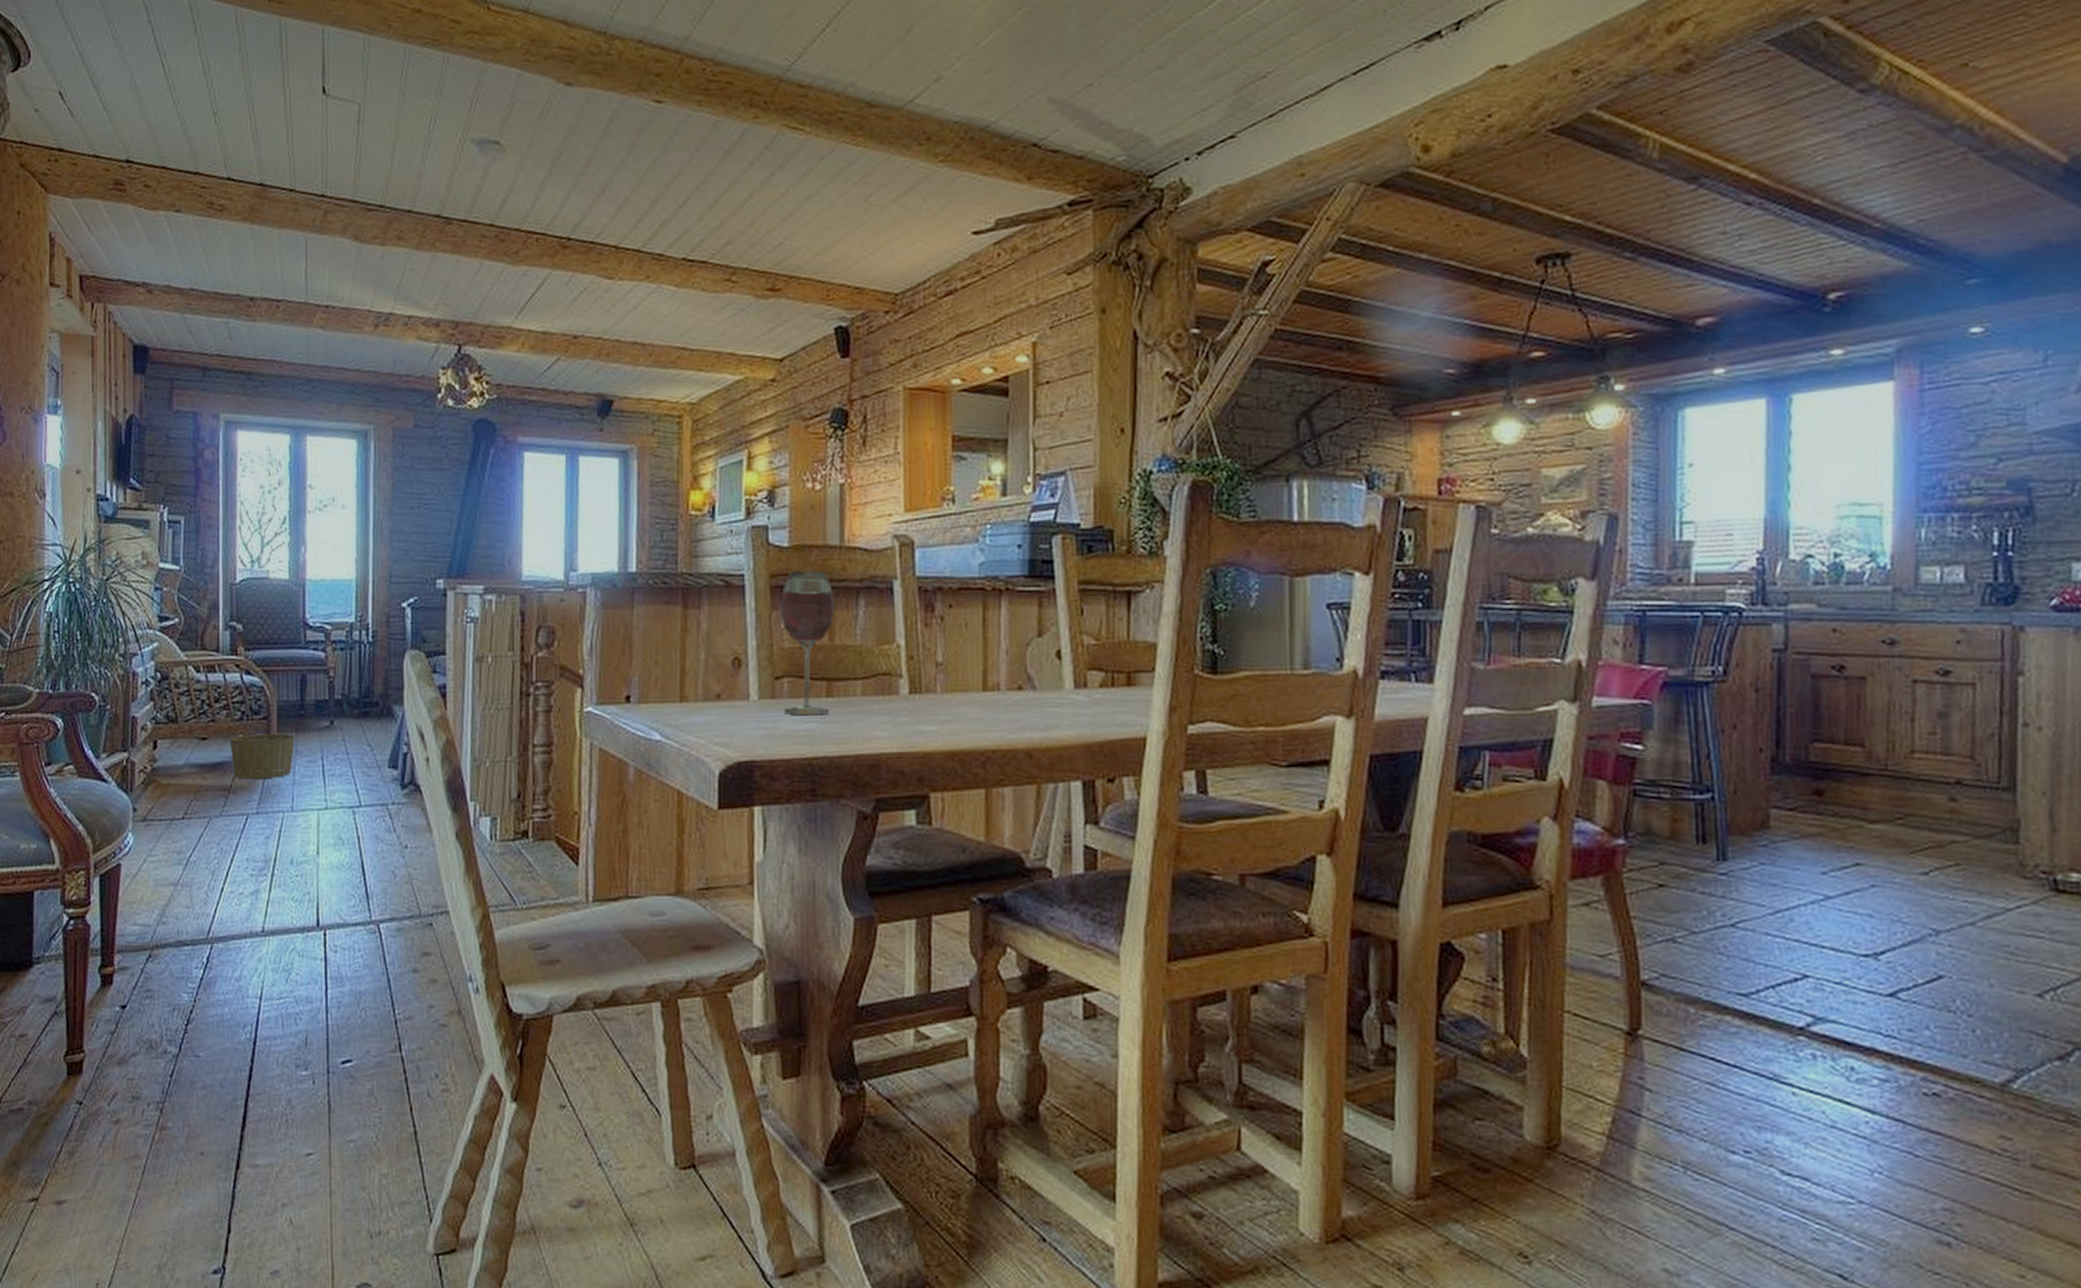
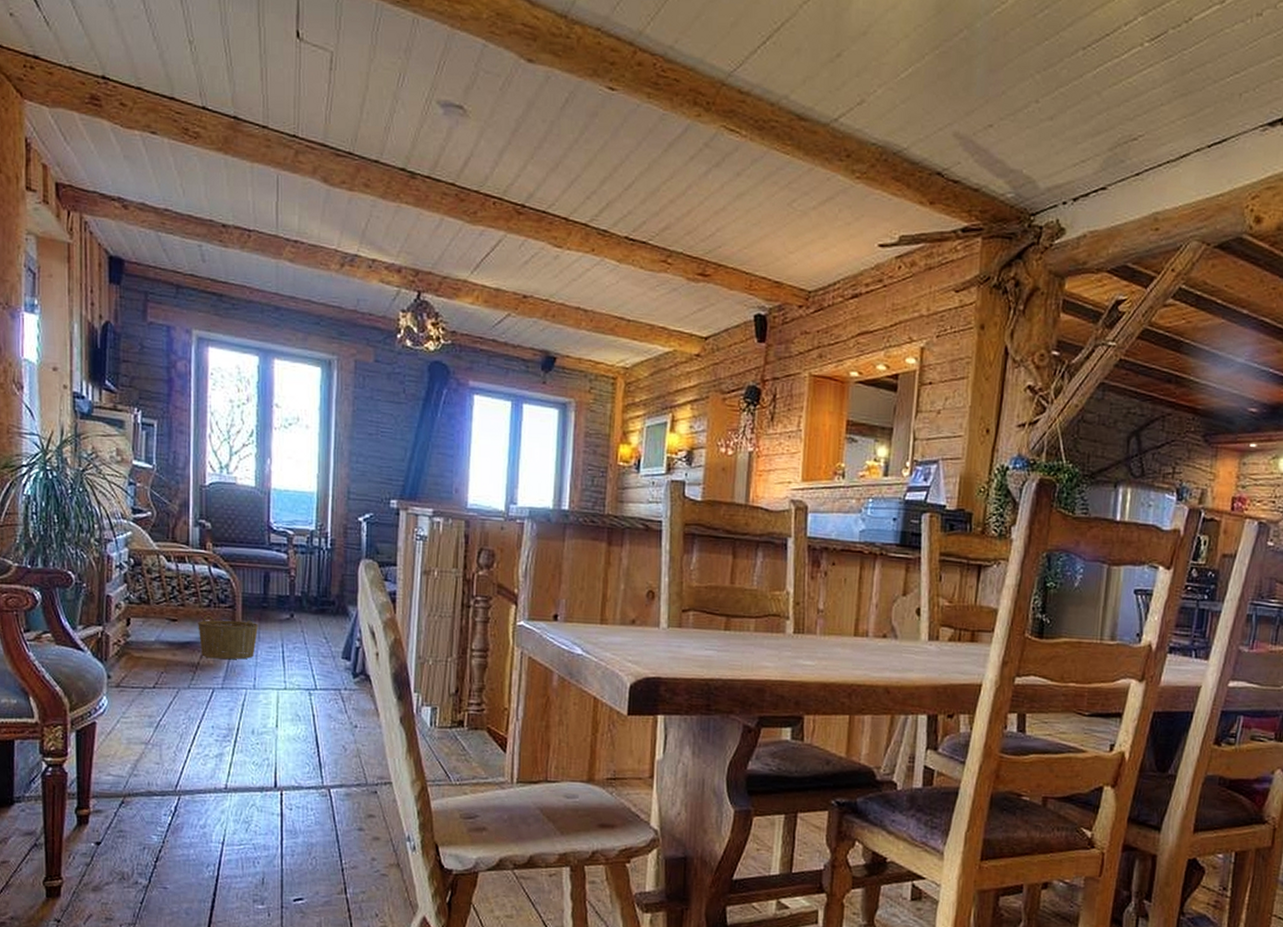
wineglass: present [780,571,835,716] -> none [689,523,738,645]

